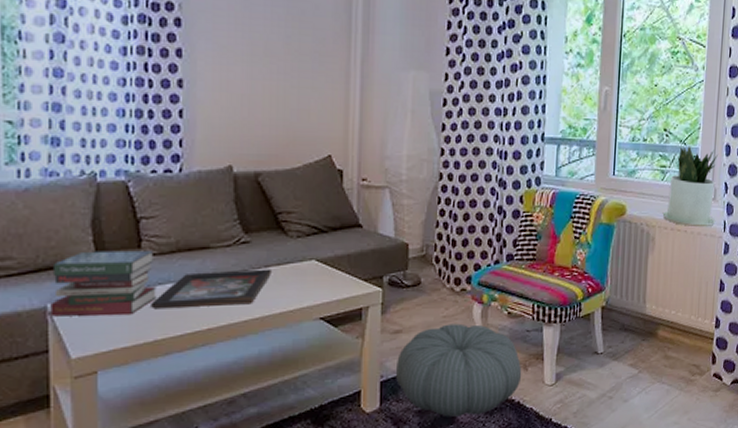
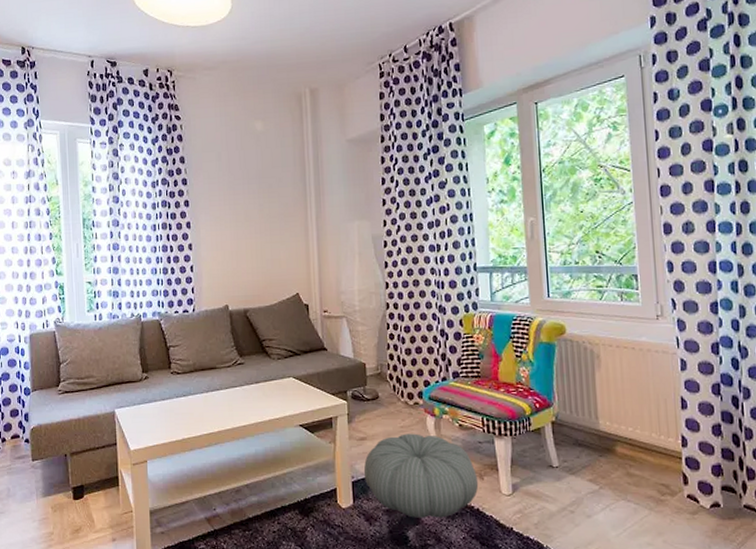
books: present [50,250,156,317] -> none [116,370,183,419]
decorative tray: present [151,269,271,308] -> none [179,384,261,414]
planter: present [662,146,718,228] -> none [605,265,667,344]

